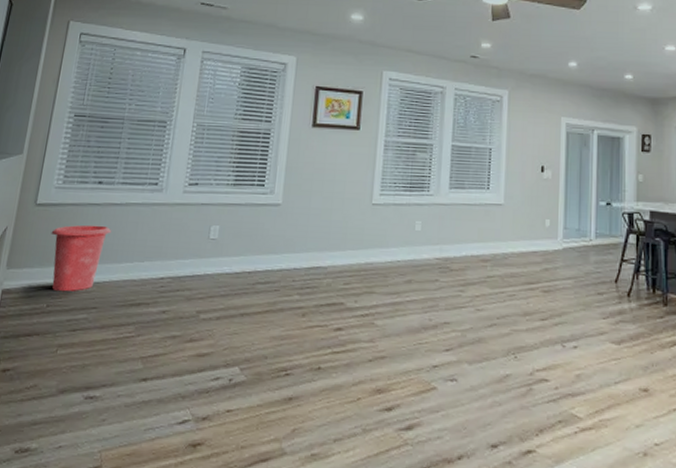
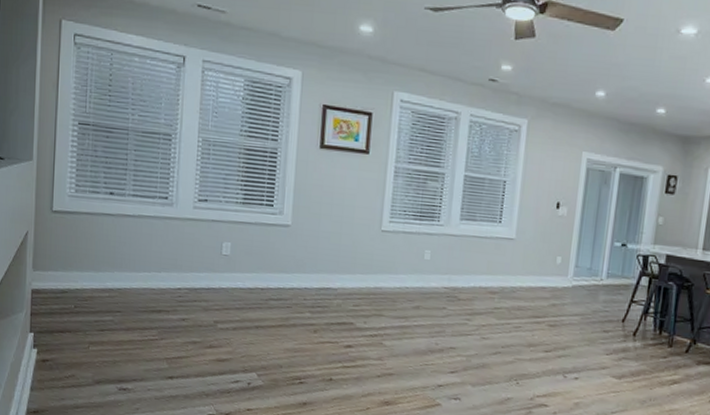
waste bin: present [51,225,112,292] -> none [70,233,128,296]

